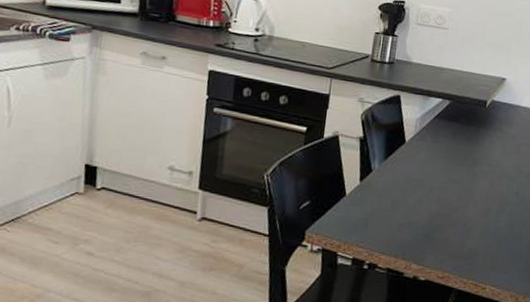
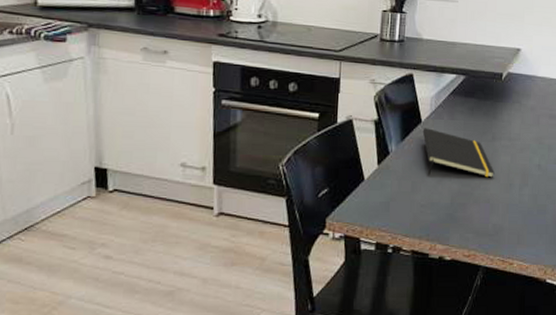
notepad: none [405,148,473,202] -> present [422,128,495,178]

